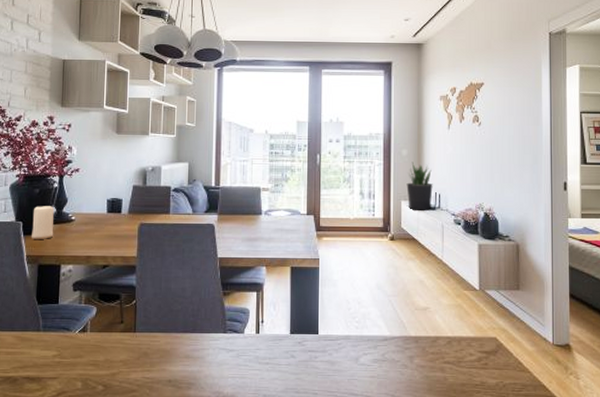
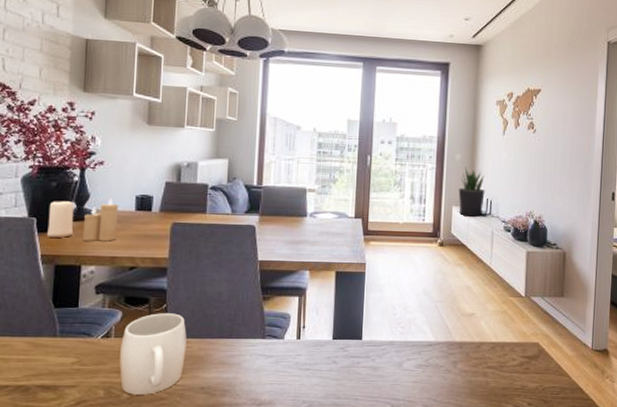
candle: none [62,203,93,242] -> present [83,199,119,242]
mug: none [95,309,154,387] -> present [119,313,187,395]

